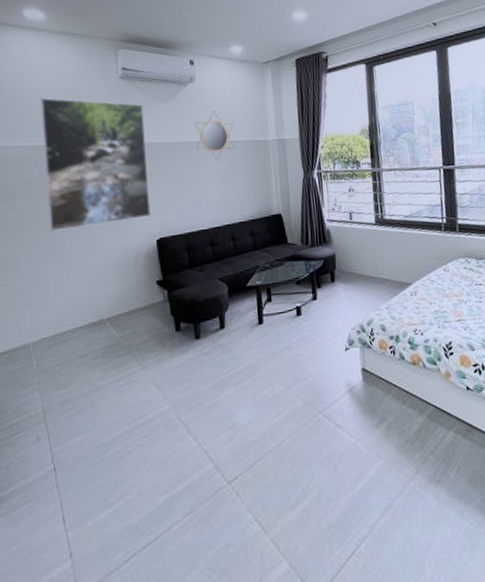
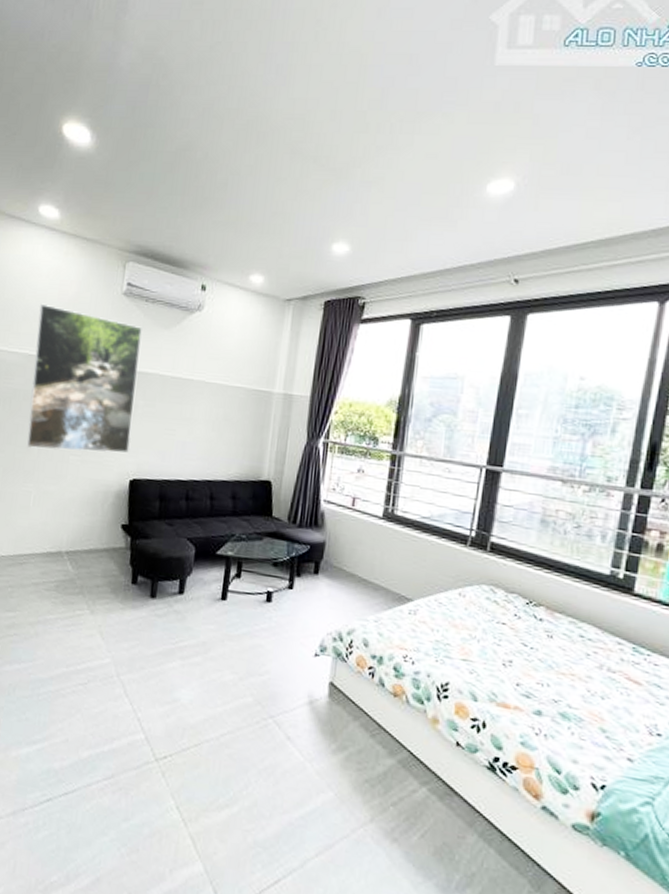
home mirror: present [194,110,235,161] -> none [190,347,237,406]

